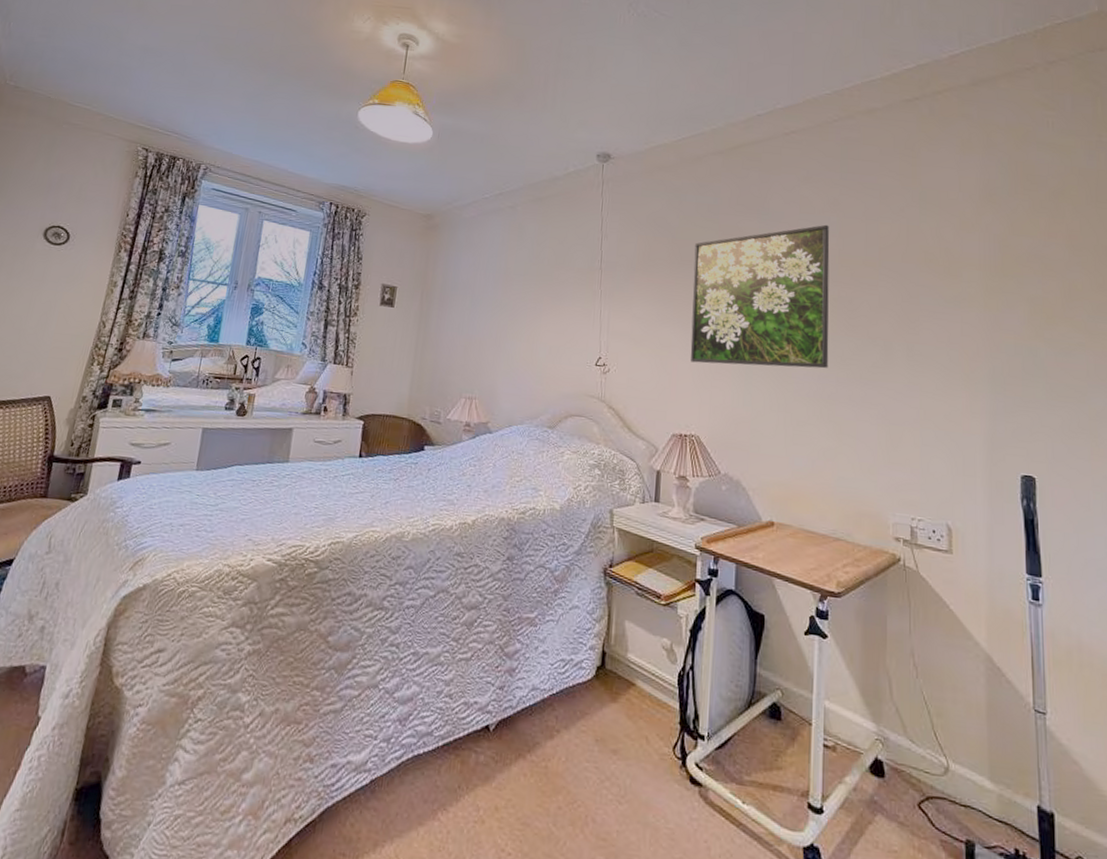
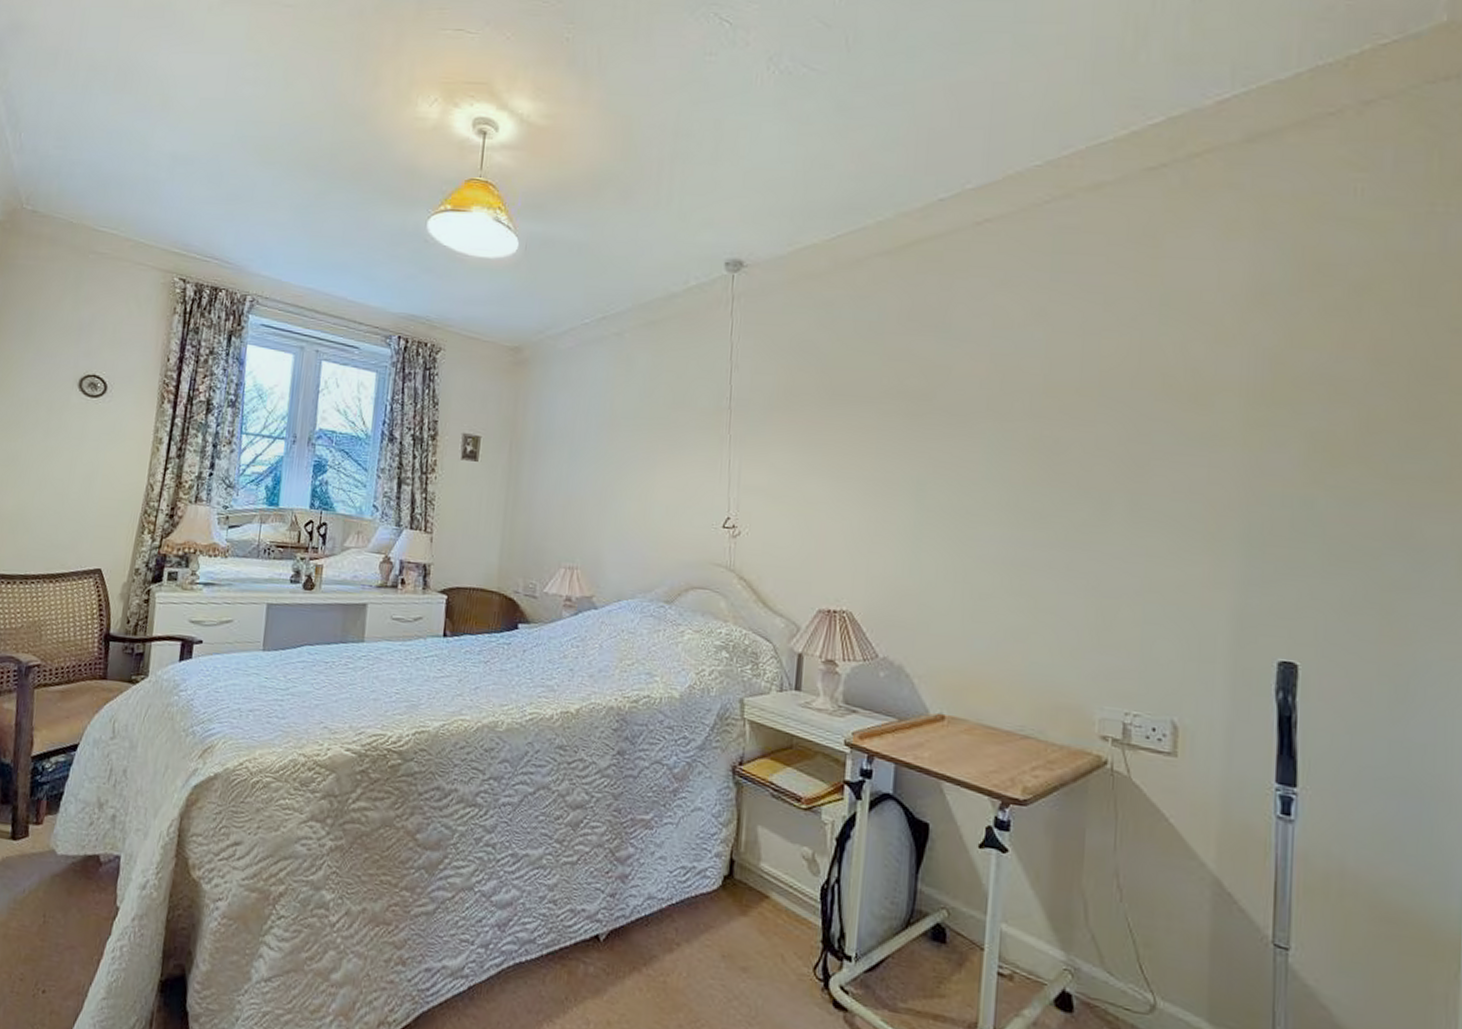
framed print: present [690,224,830,369] -> none [842,342,1032,528]

